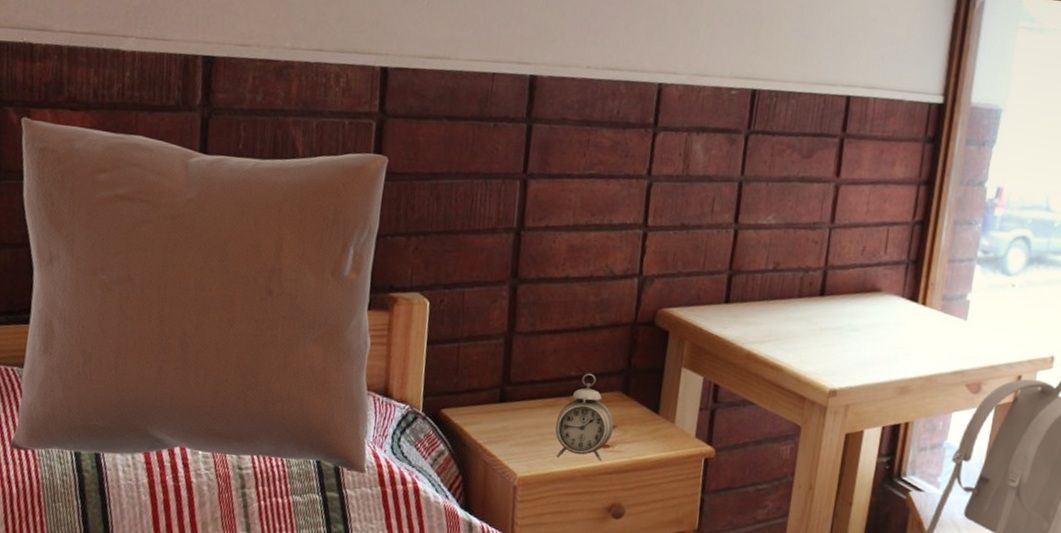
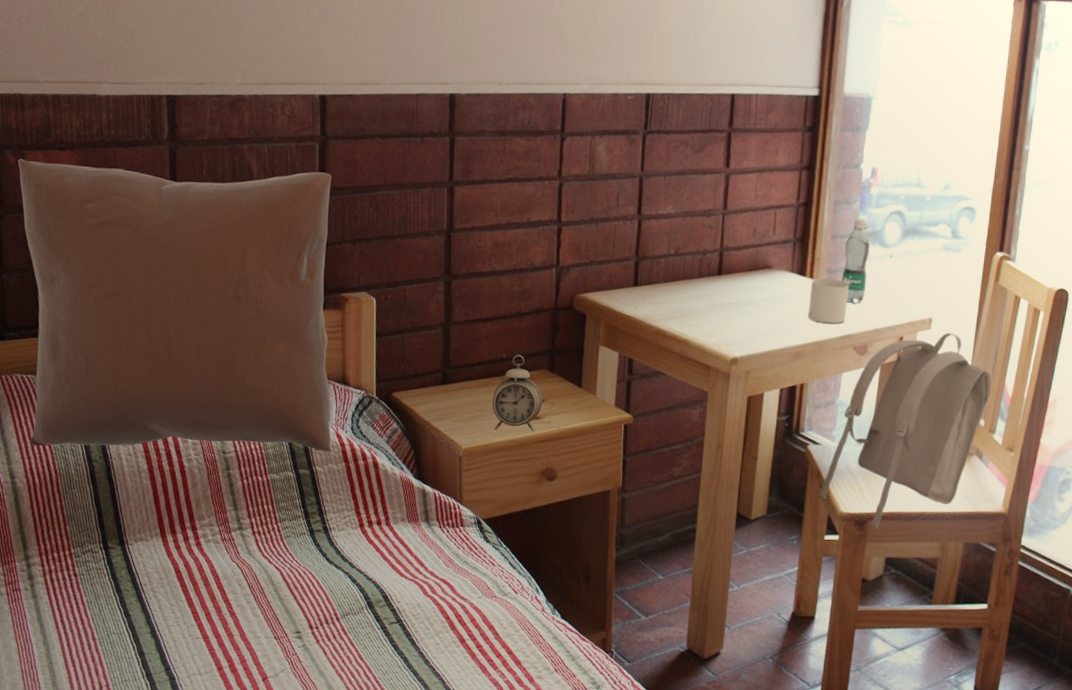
mug: none [918,305,965,358] -> present [808,278,849,324]
bottle: none [957,241,991,336] -> present [842,218,871,303]

